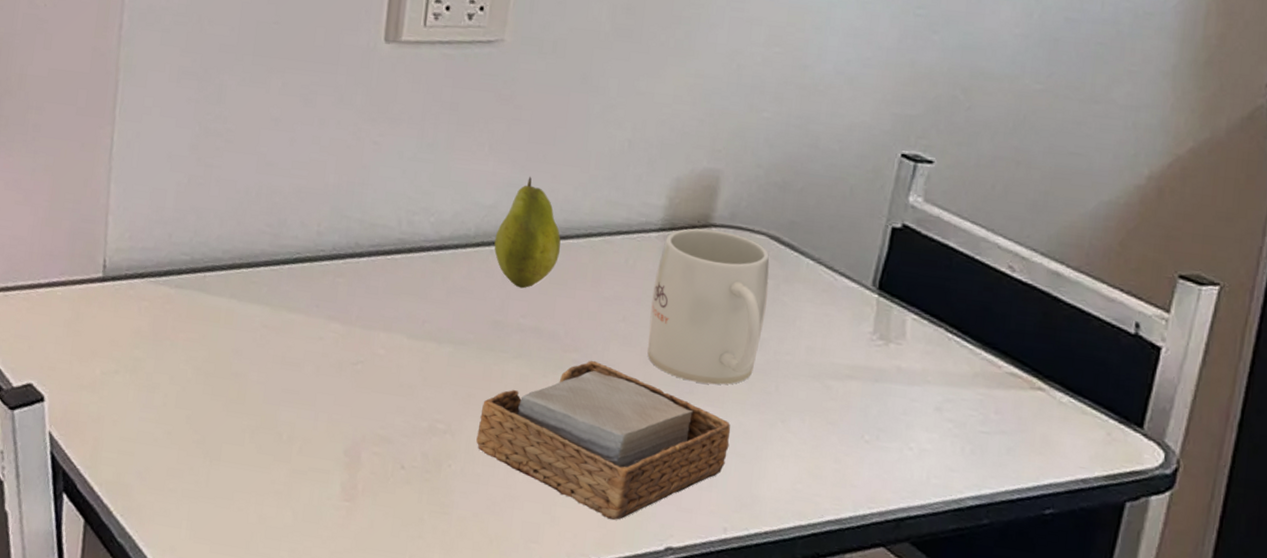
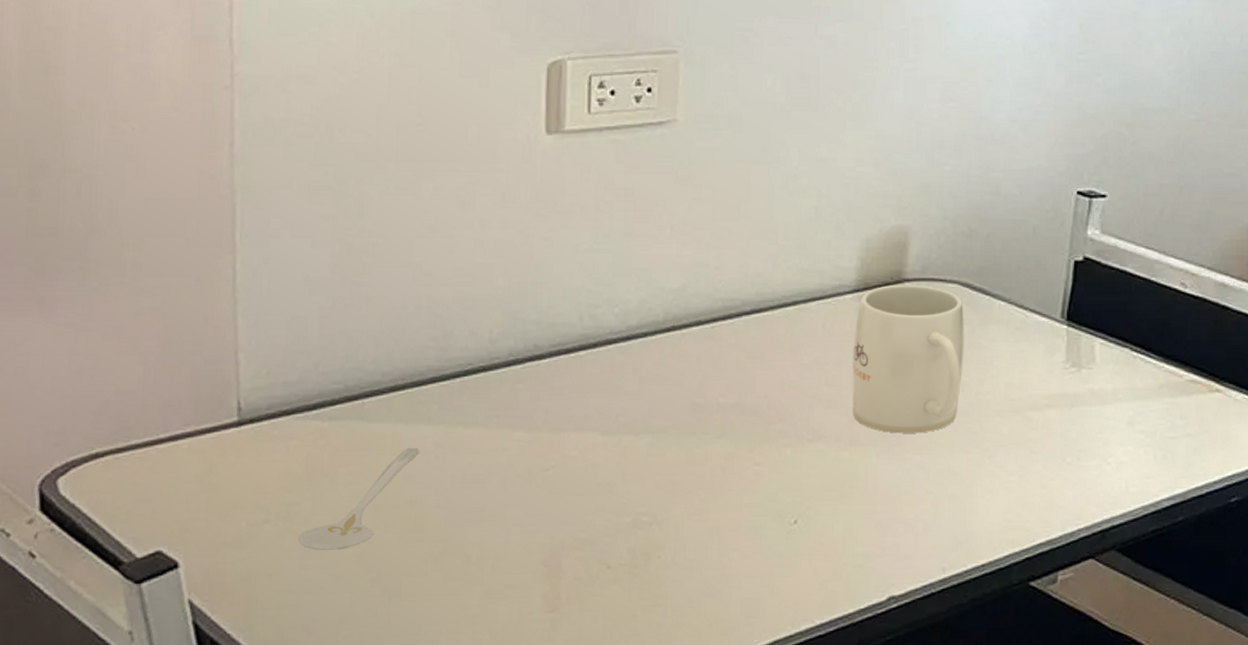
stirrer: none [140,323,249,409] -> present [297,447,420,551]
napkin holder: present [476,360,731,520] -> none [685,428,941,580]
fruit: present [494,176,561,289] -> none [685,254,756,368]

